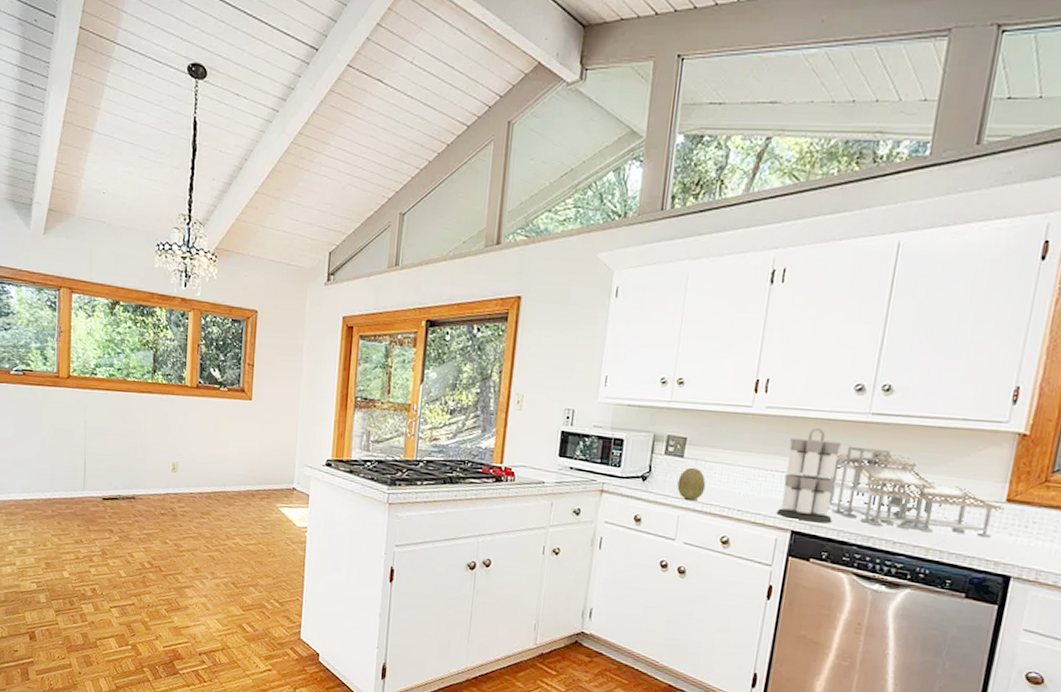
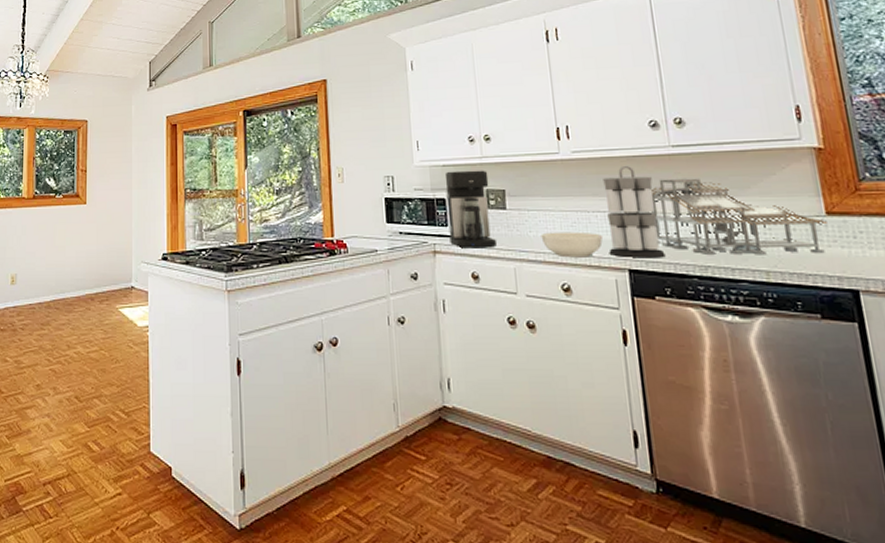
coffee maker: none [619,411,673,494] -> present [444,170,496,249]
fruit: present [677,467,706,501] -> none [506,218,535,251]
bowl: none [712,485,775,515] -> present [541,231,604,258]

